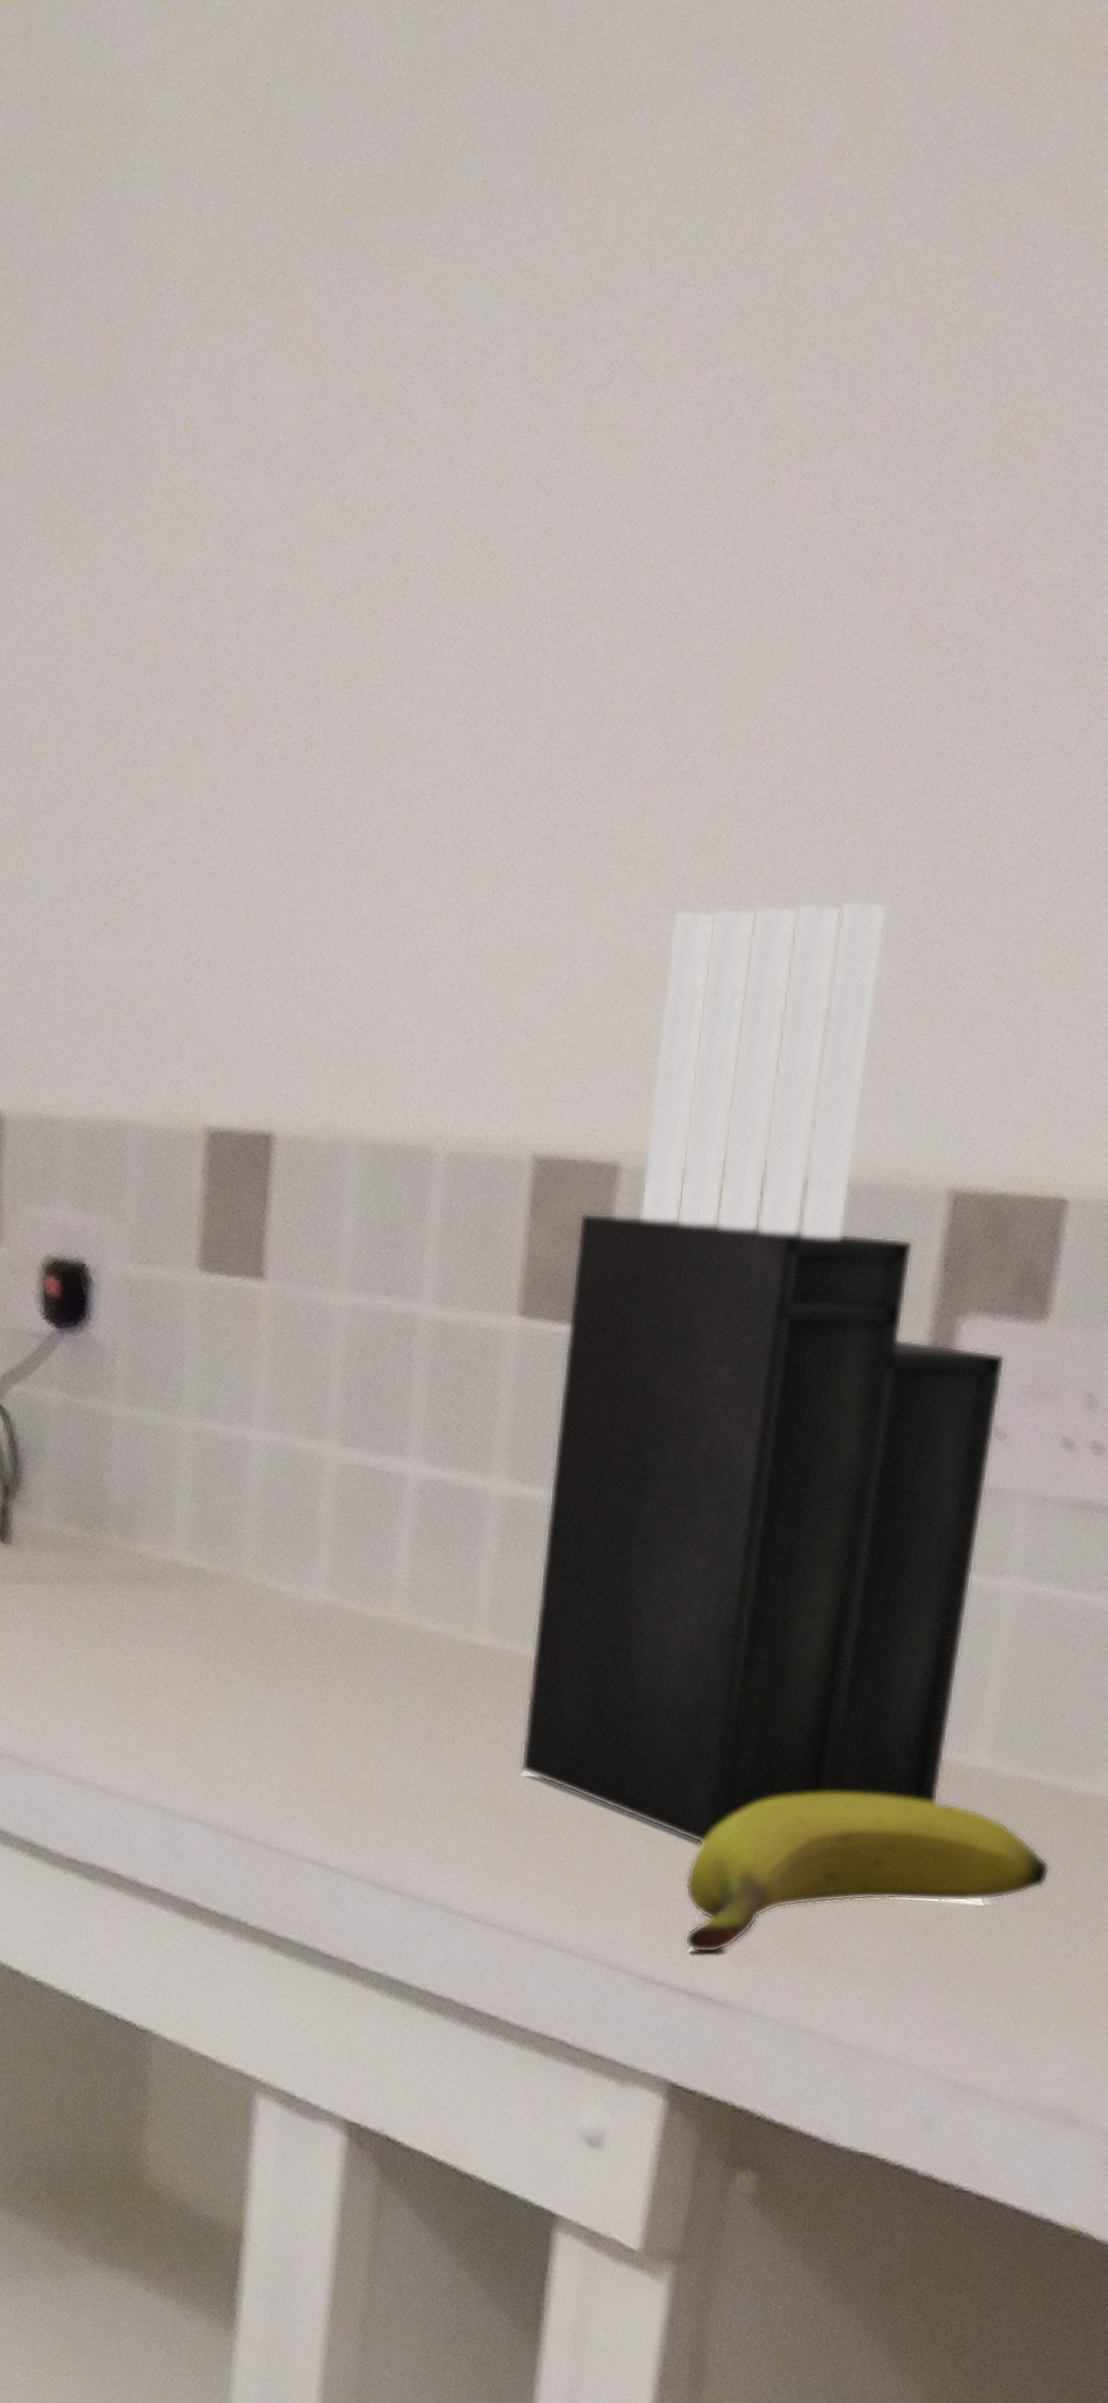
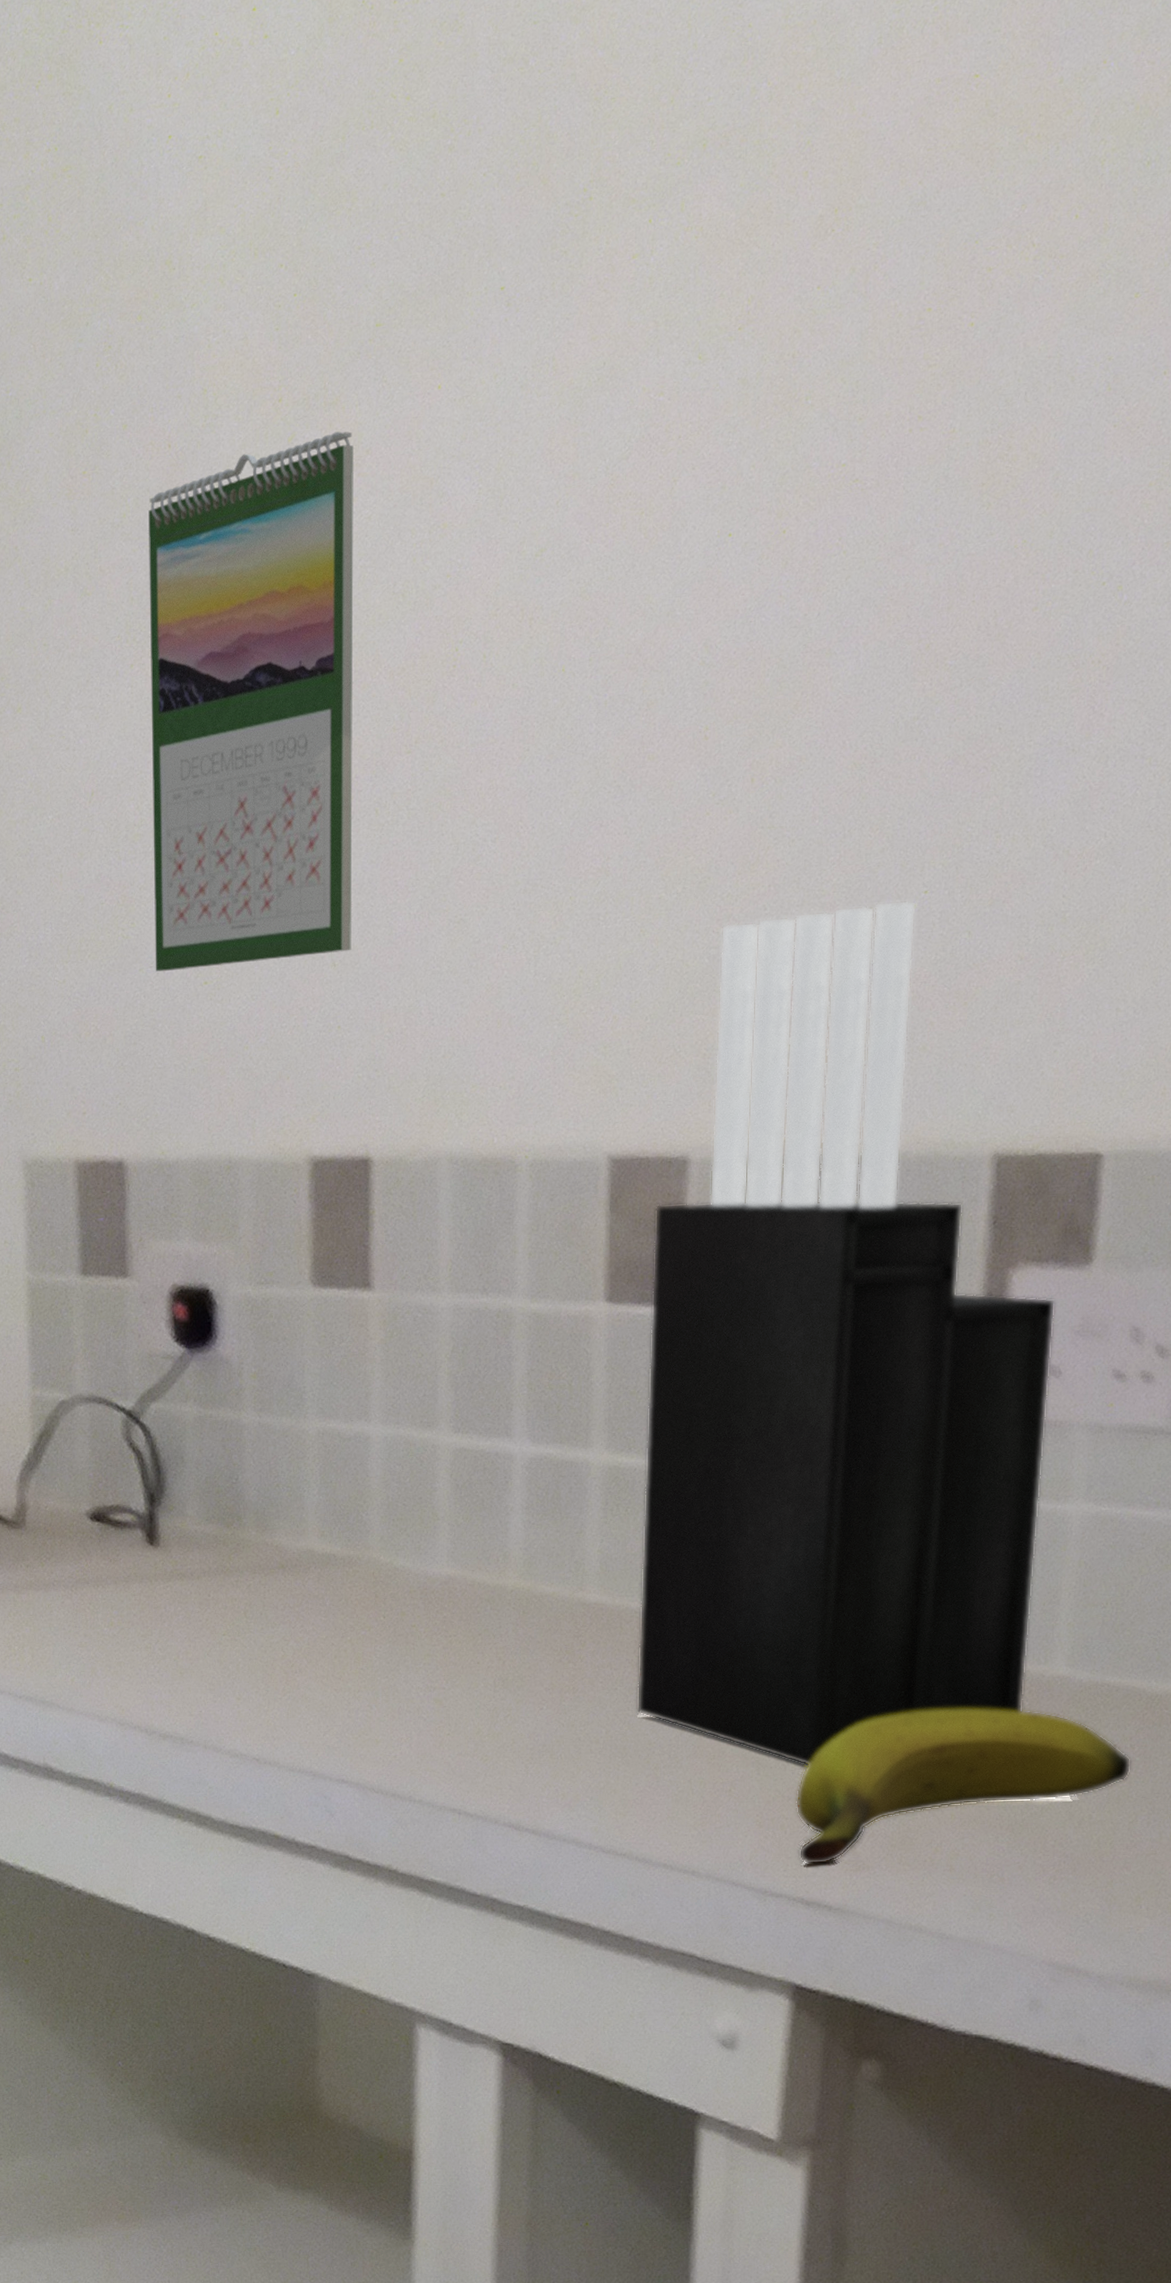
calendar: none [51,323,310,907] -> present [148,431,354,972]

